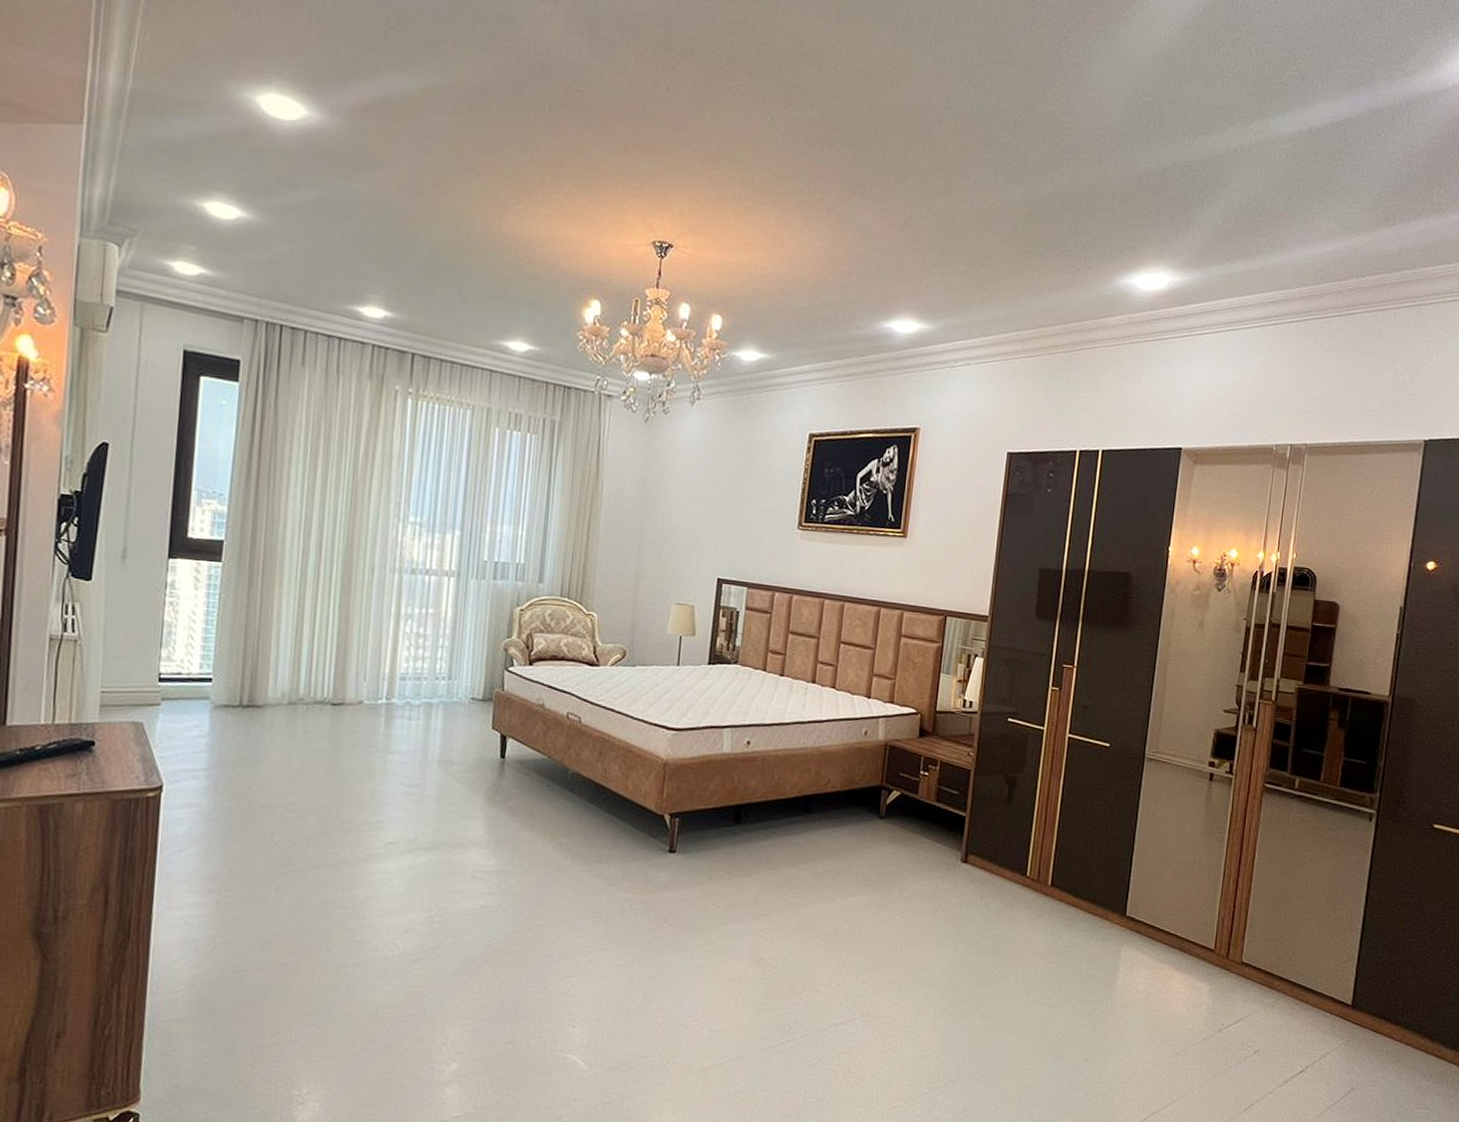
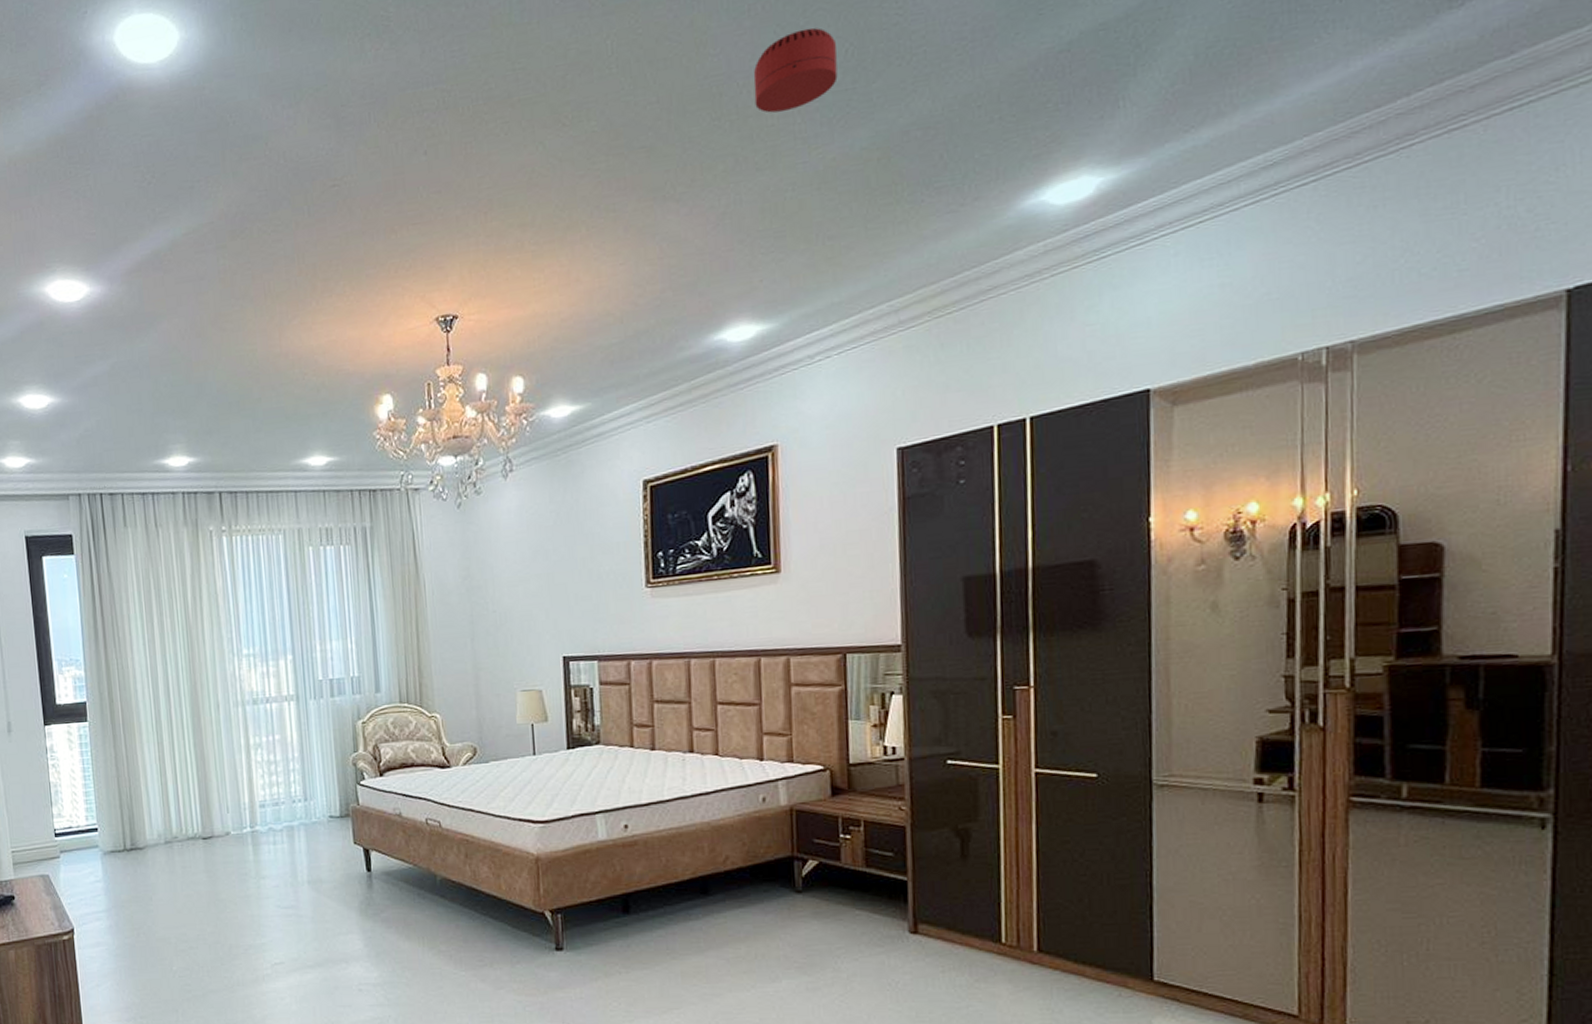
smoke detector: none [943,91,1009,154] -> present [753,27,838,113]

